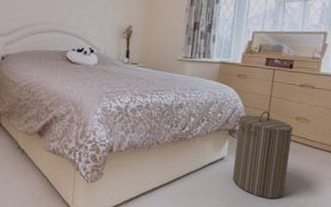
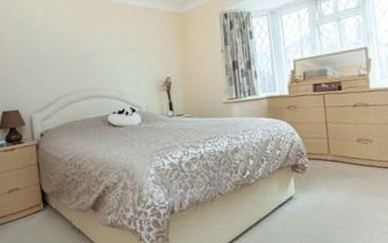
laundry hamper: present [233,111,293,199] -> none [299,139,364,232]

